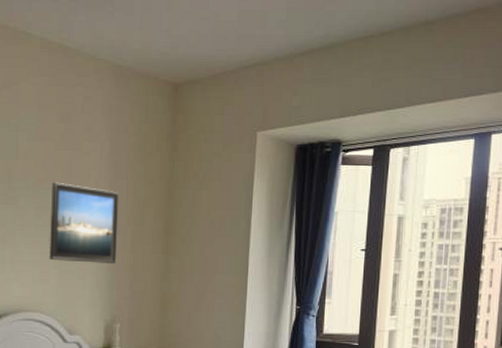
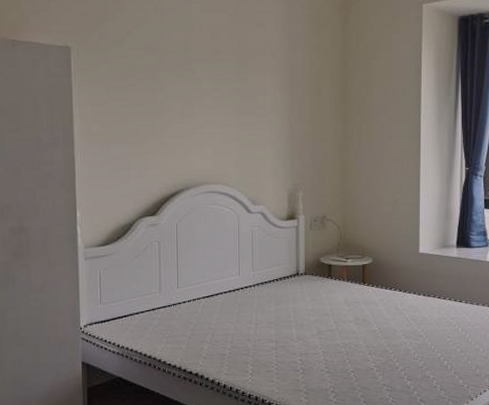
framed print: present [48,182,119,265] -> none [228,54,296,135]

